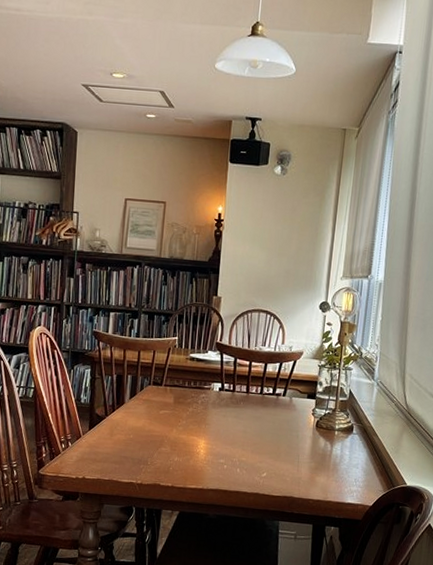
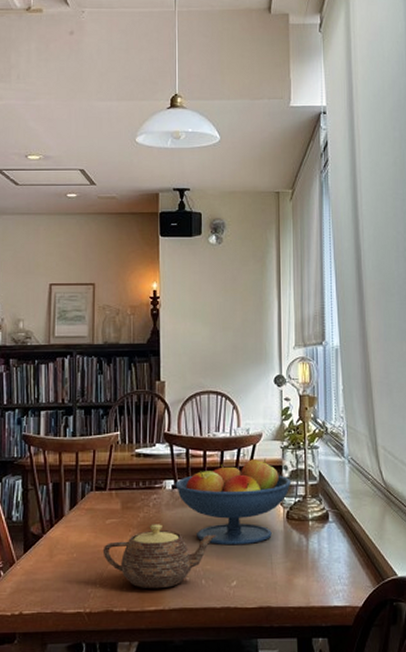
teapot: none [155,418,254,472] -> present [102,524,217,589]
fruit bowl: none [222,373,325,445] -> present [175,458,292,546]

